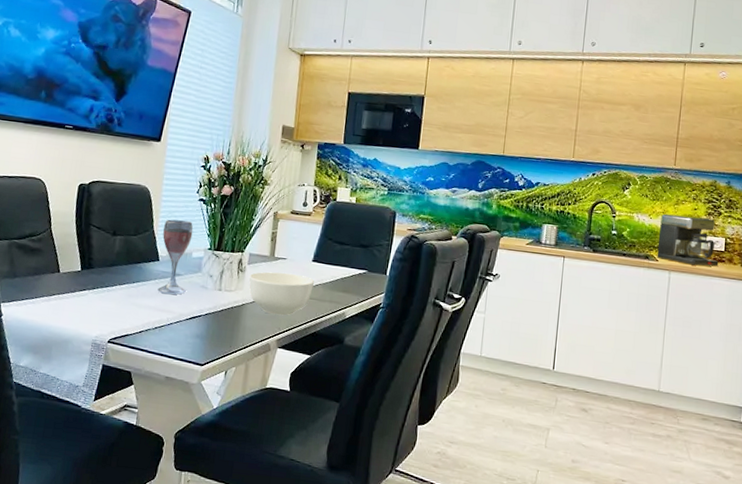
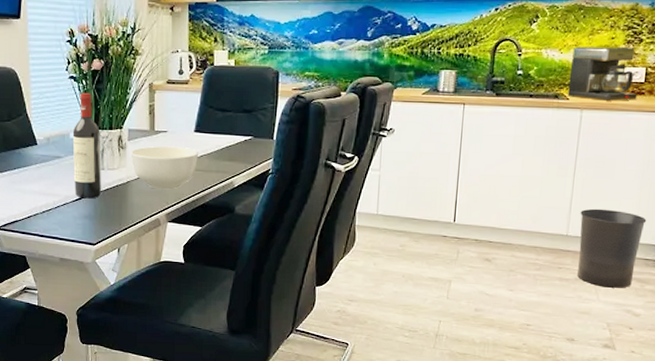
cup: present [157,219,194,295] -> none [37,101,68,178]
wine bottle: none [189,215,222,319] -> present [72,92,101,199]
waste bin: none [669,366,732,449] -> present [577,208,647,288]

